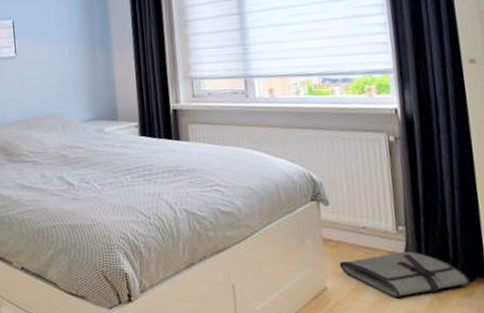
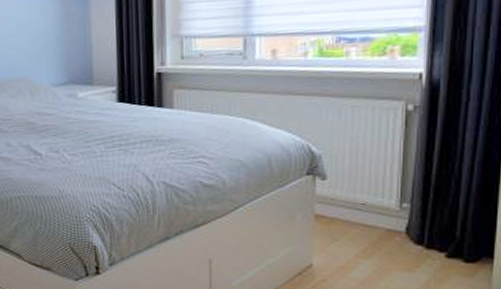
tool roll: present [339,251,471,297] -> none [330,229,475,276]

